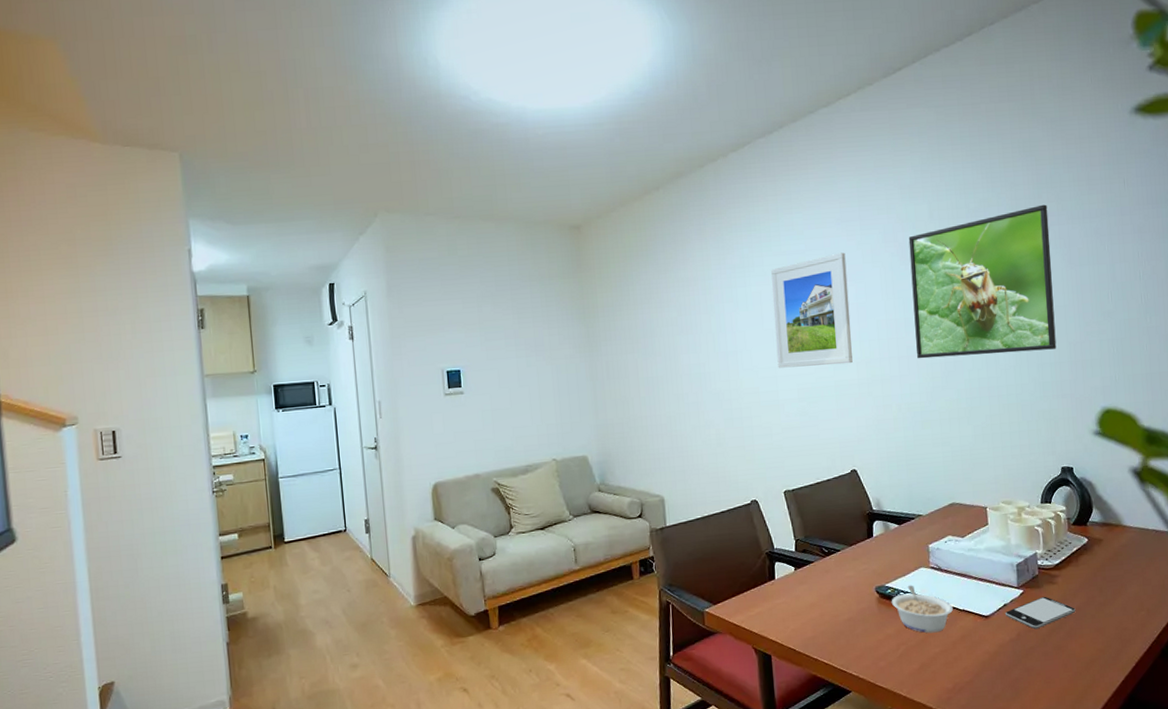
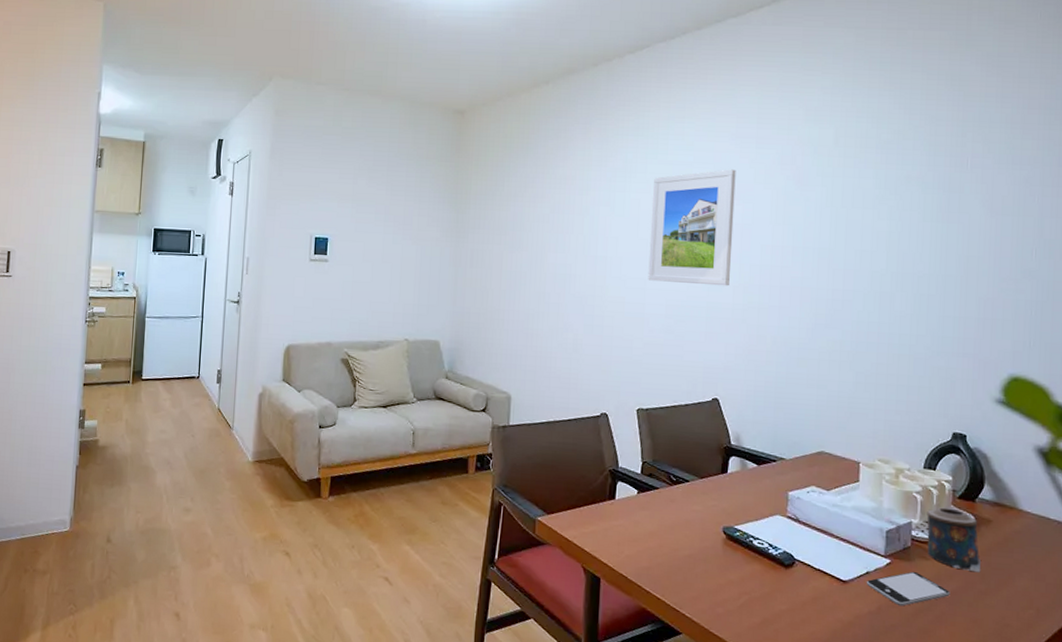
legume: present [891,585,953,633] -> none [738,531,807,589]
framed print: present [908,204,1057,359] -> none [800,144,972,302]
candle: none [1048,534,1098,588] -> present [927,507,980,573]

